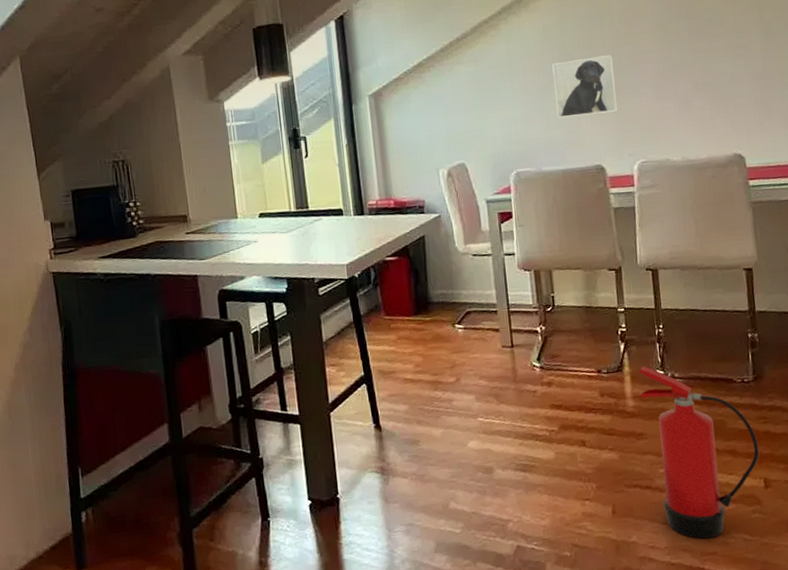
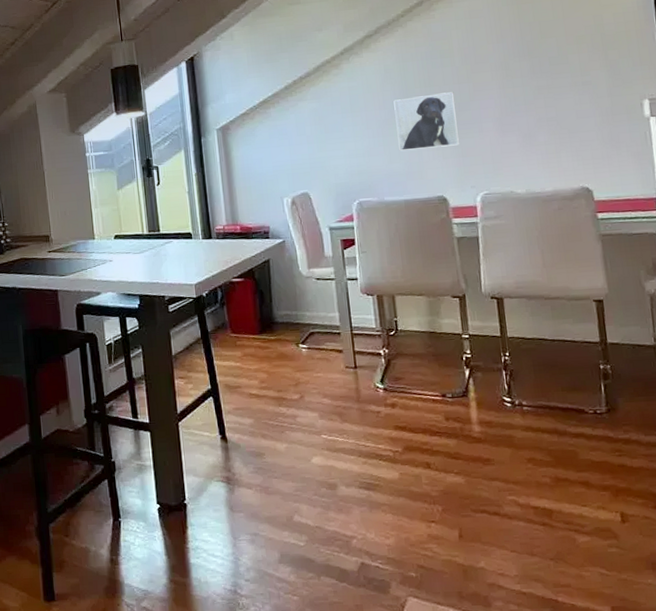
fire extinguisher: present [638,366,760,539] -> none [484,392,615,571]

